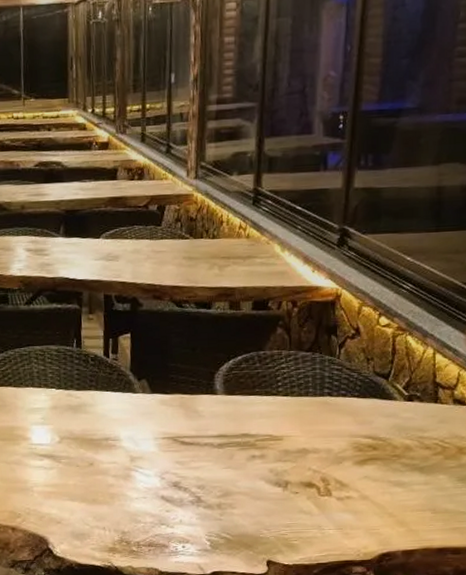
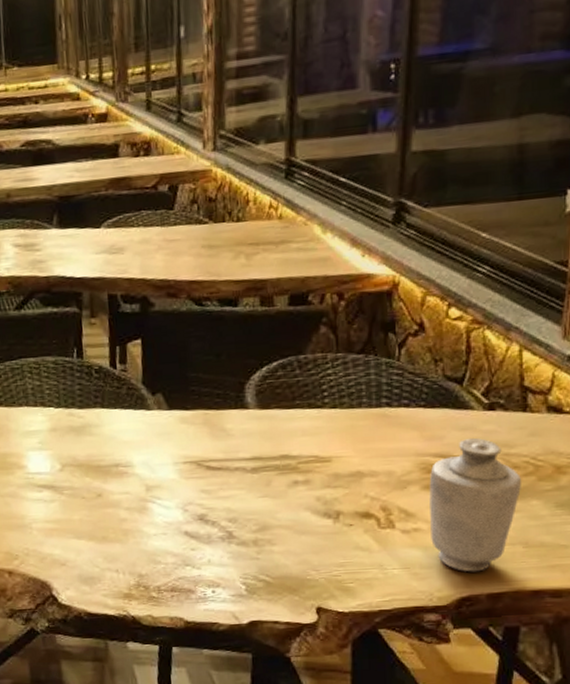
vase: none [360,424,431,533] -> present [429,438,521,572]

